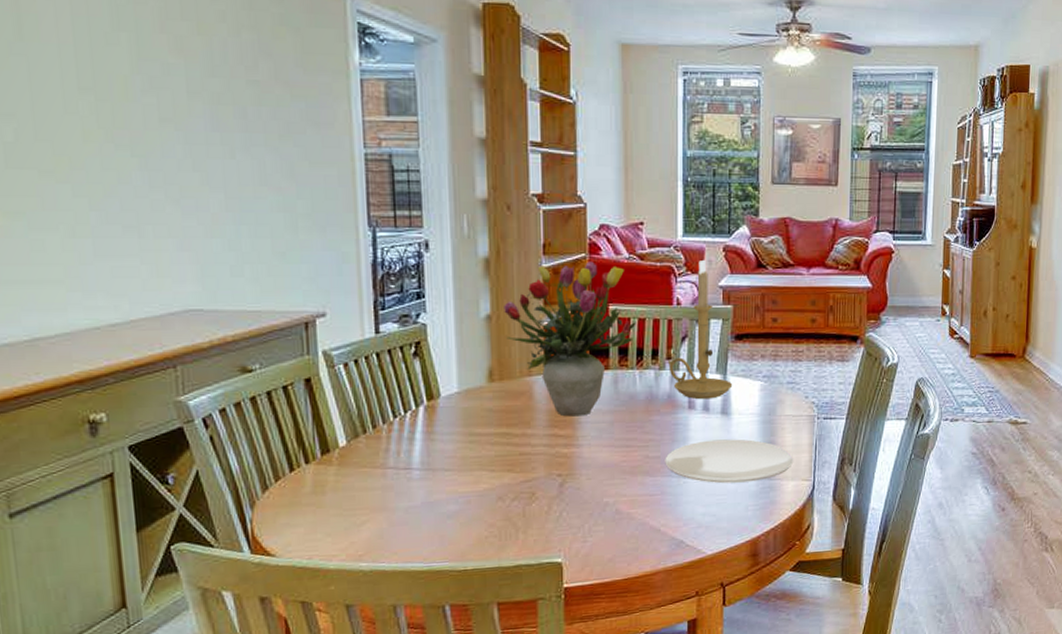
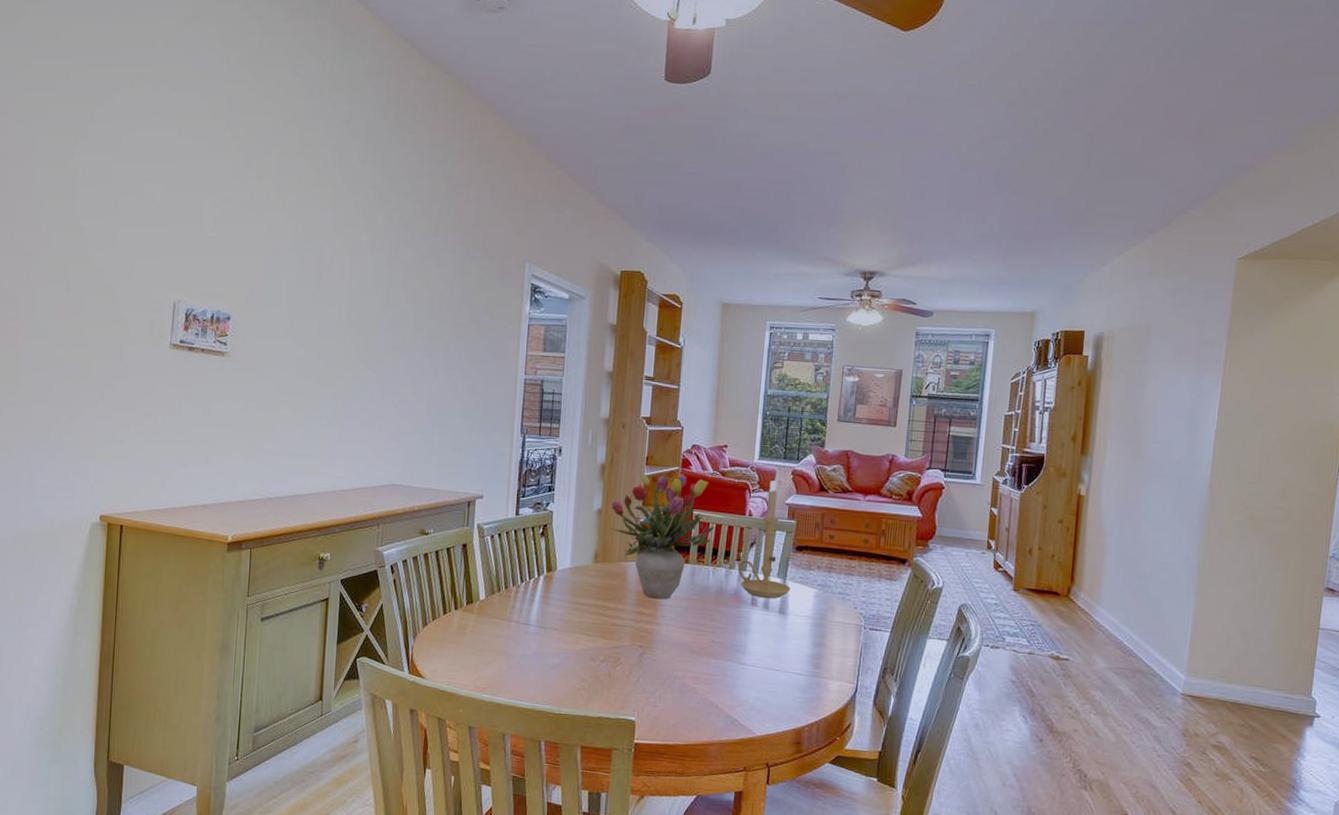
plate: present [665,439,794,484] -> none [727,634,840,677]

